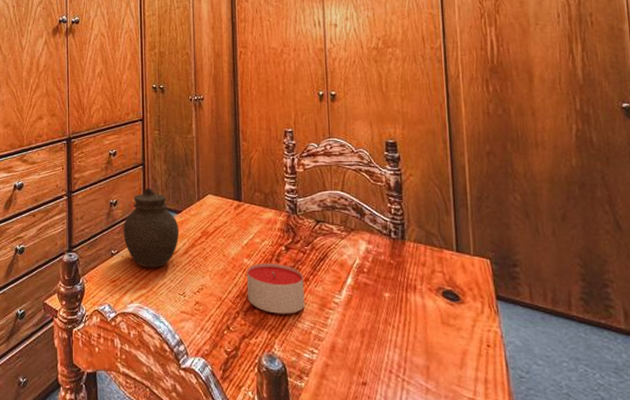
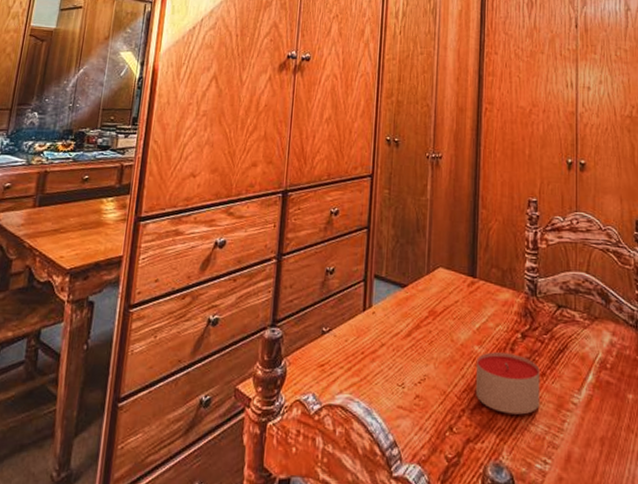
jar: present [123,188,180,269] -> none [338,255,404,352]

